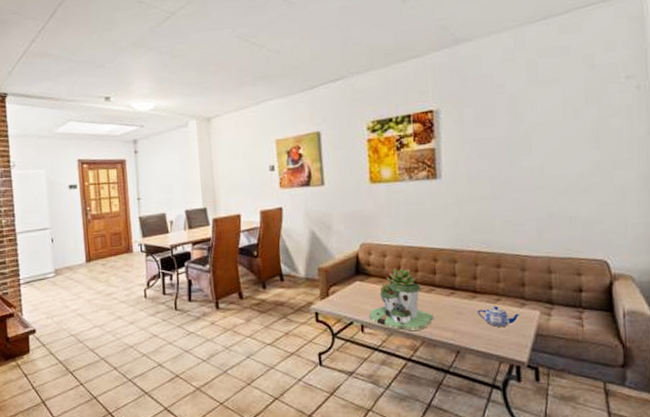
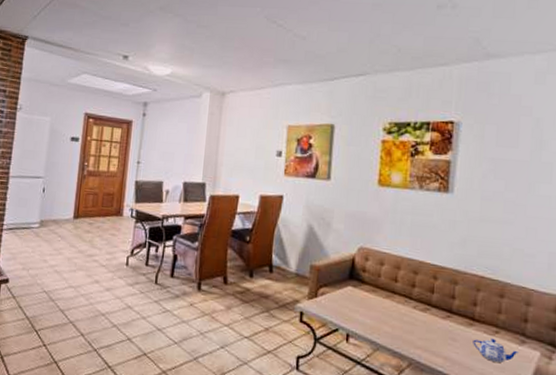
succulent planter: present [368,267,434,332] -> none [355,278,425,351]

